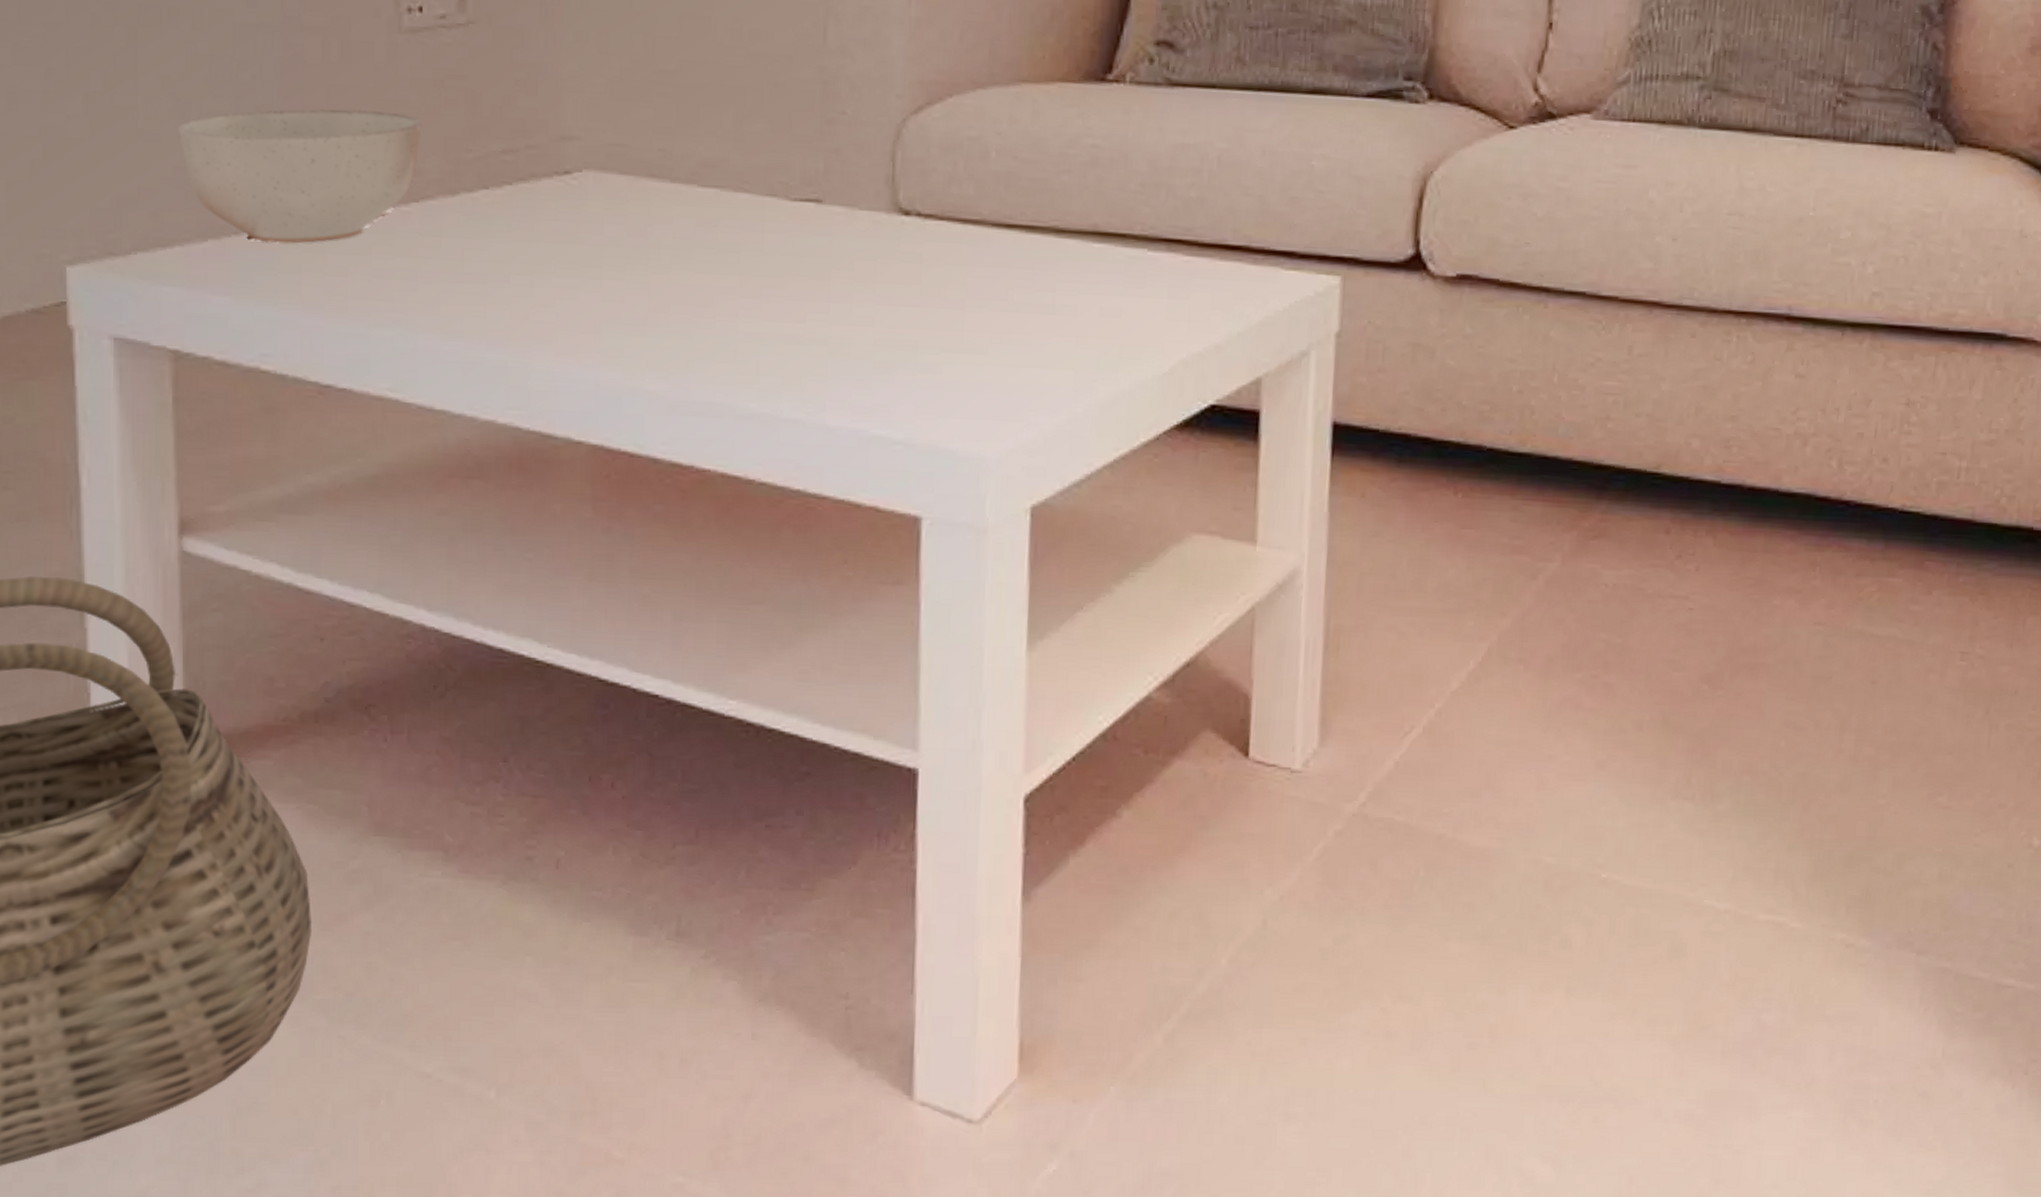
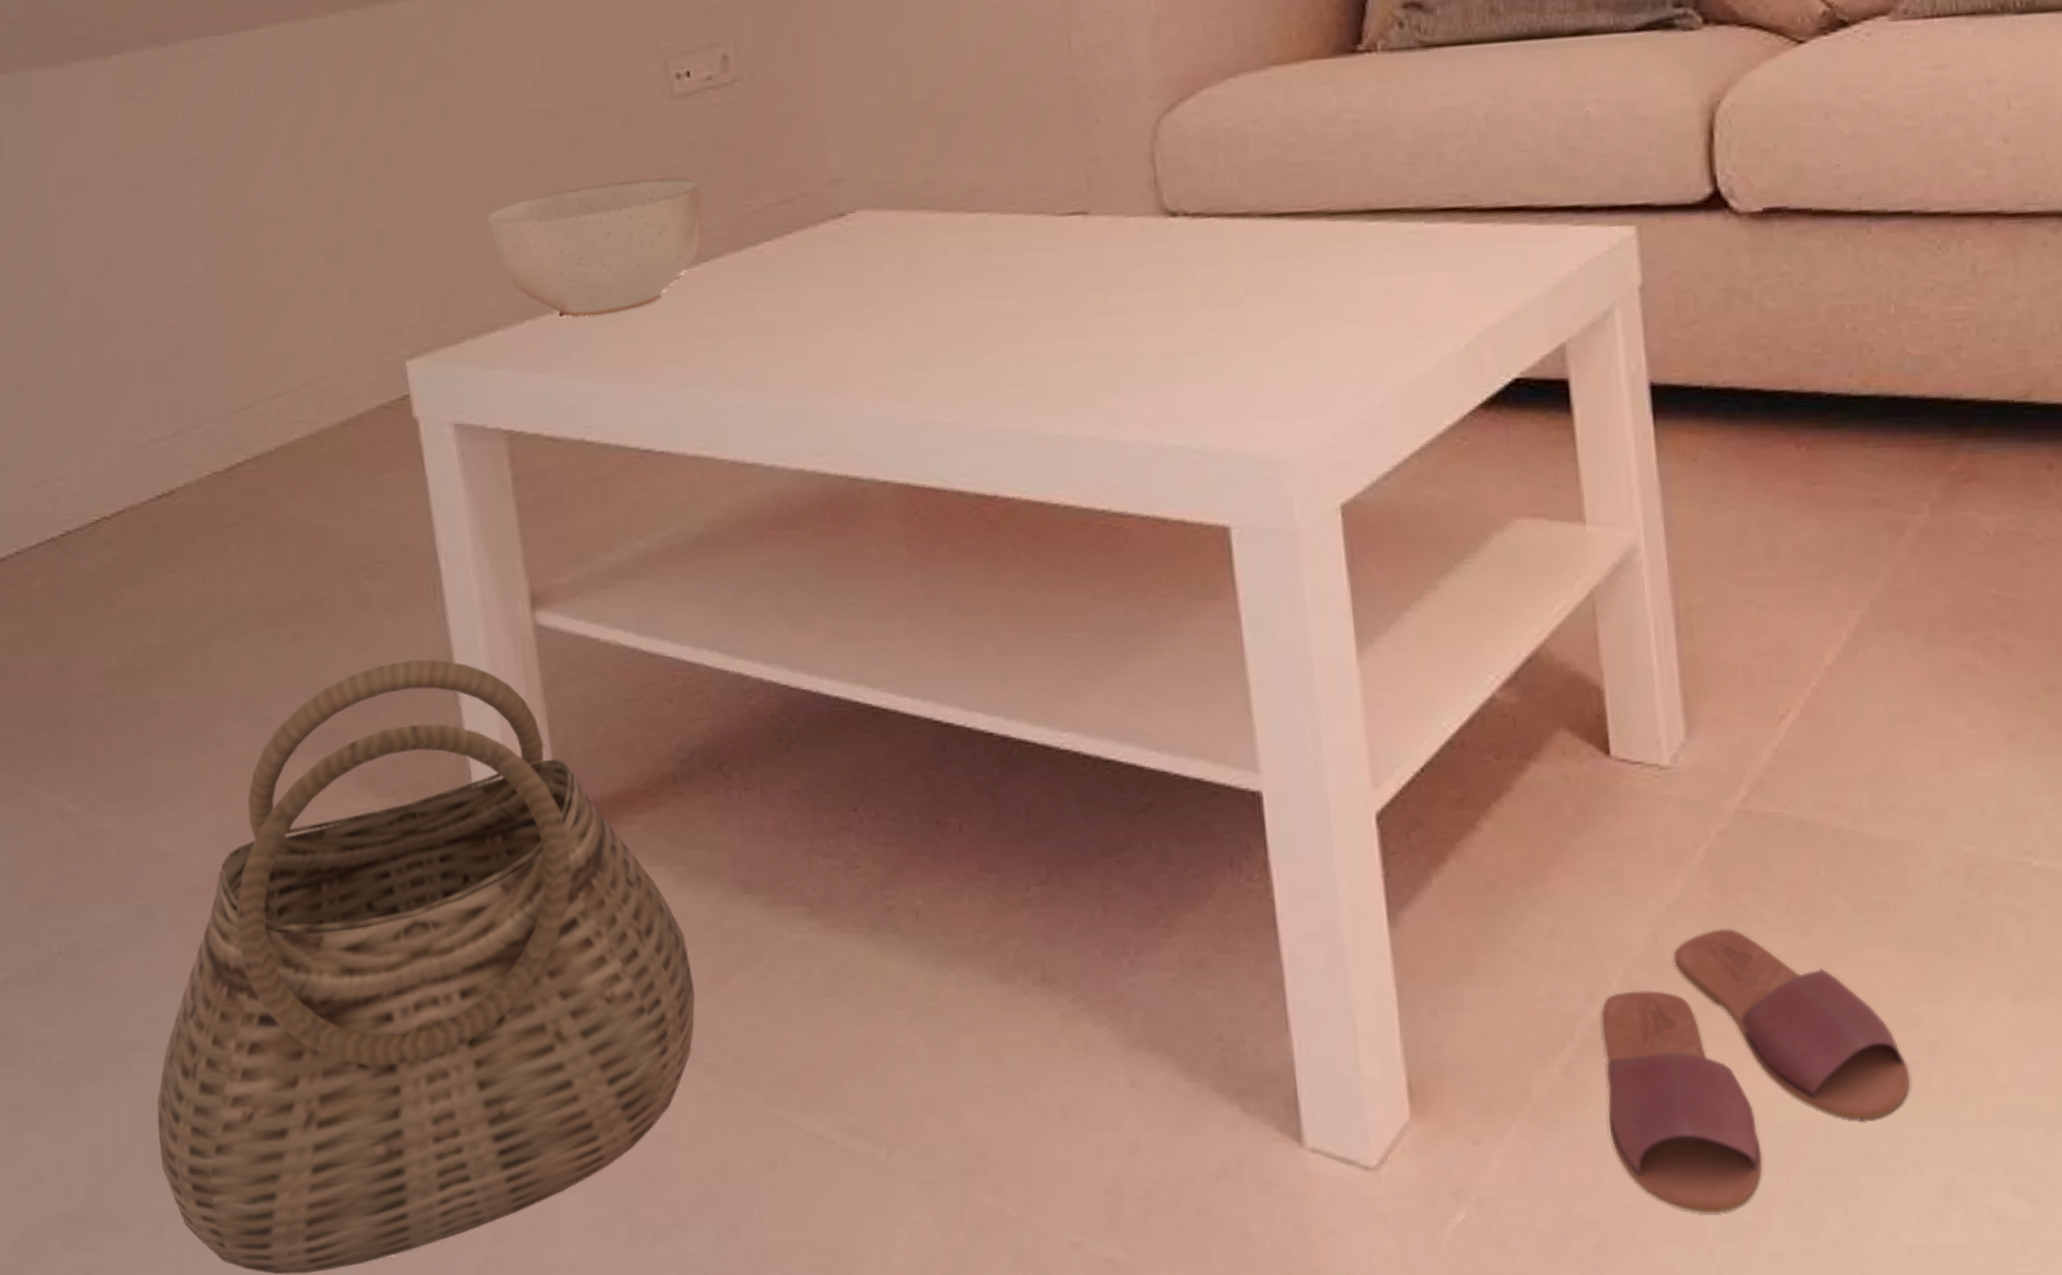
slippers: none [1200,918,1471,1170] -> present [1601,929,1911,1213]

